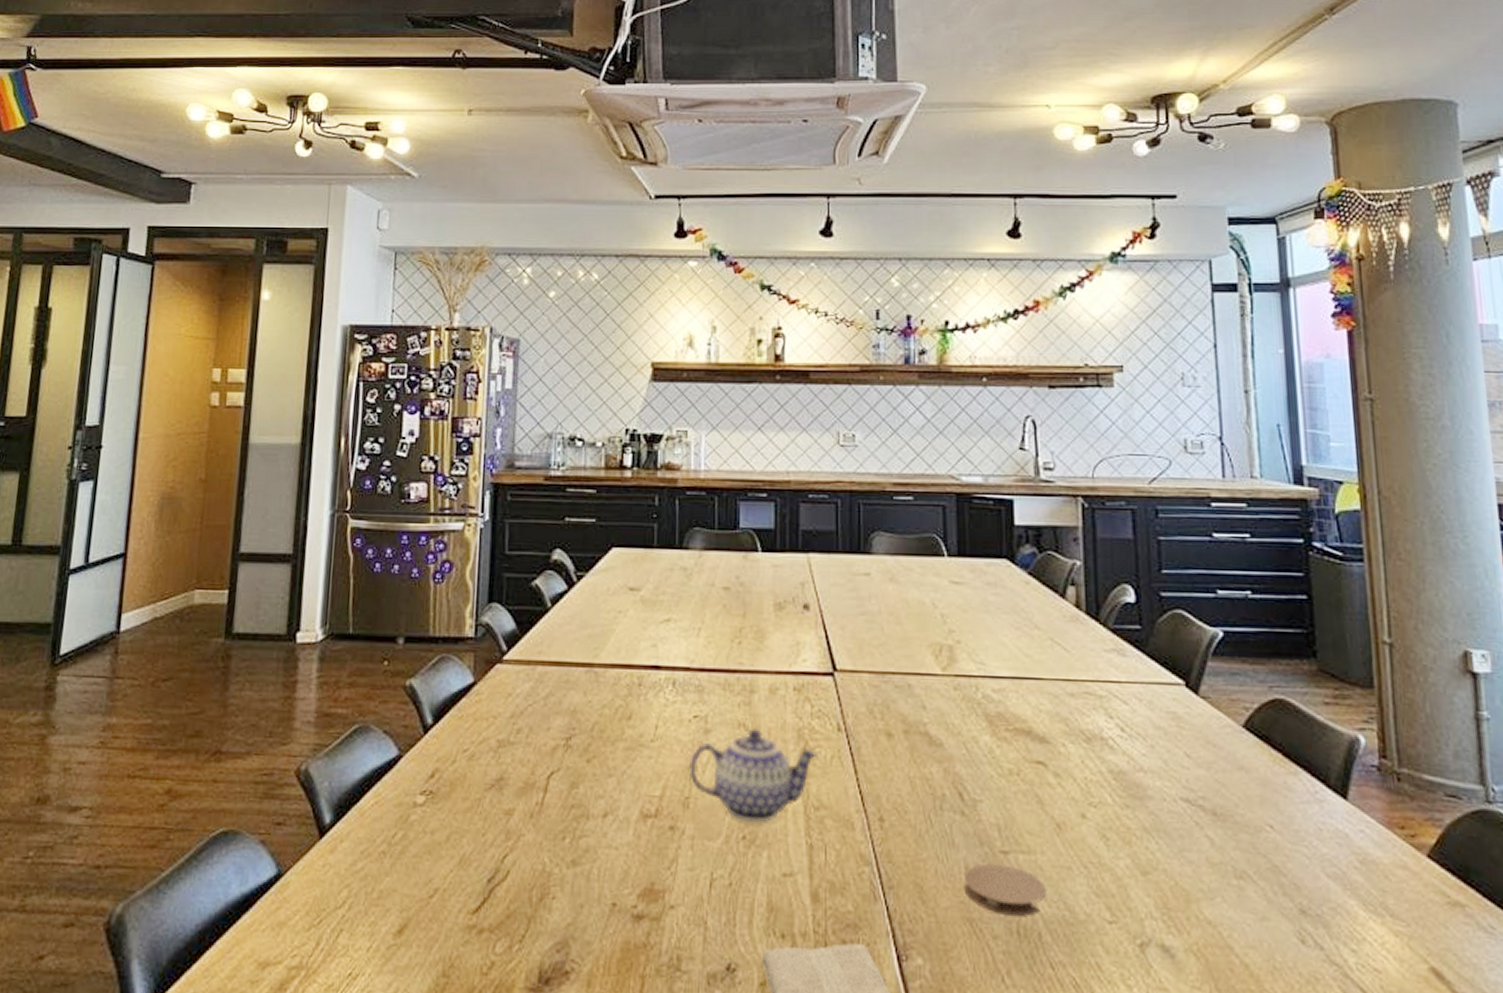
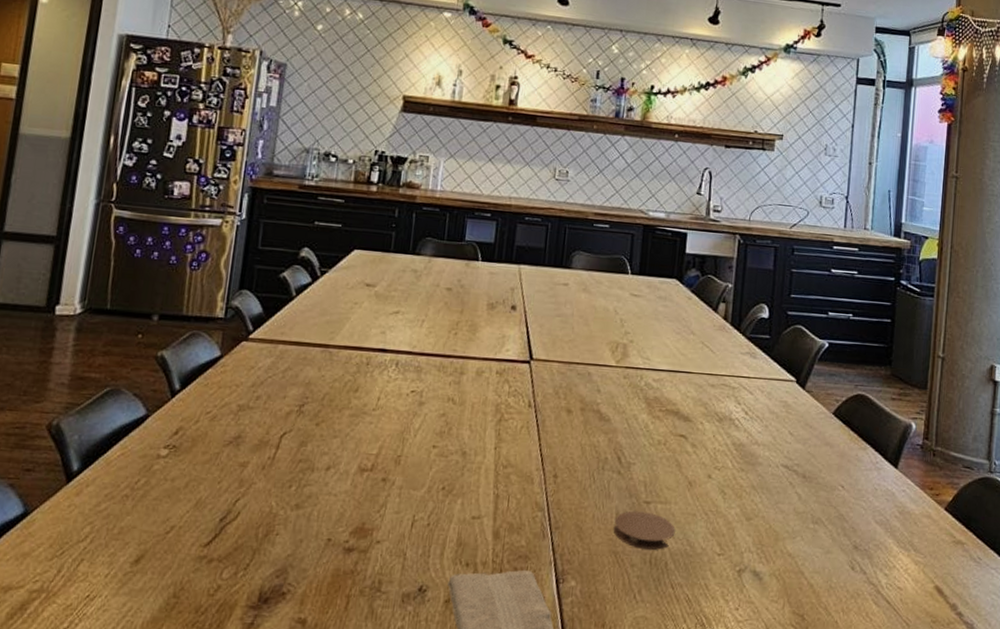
teapot: present [689,728,819,823] -> none [403,403,511,477]

